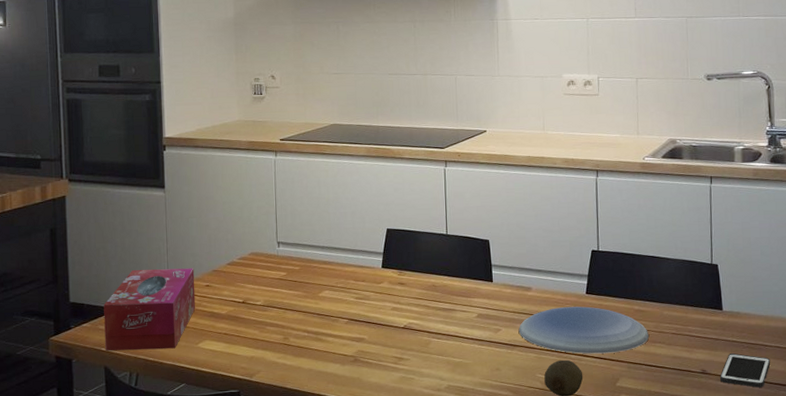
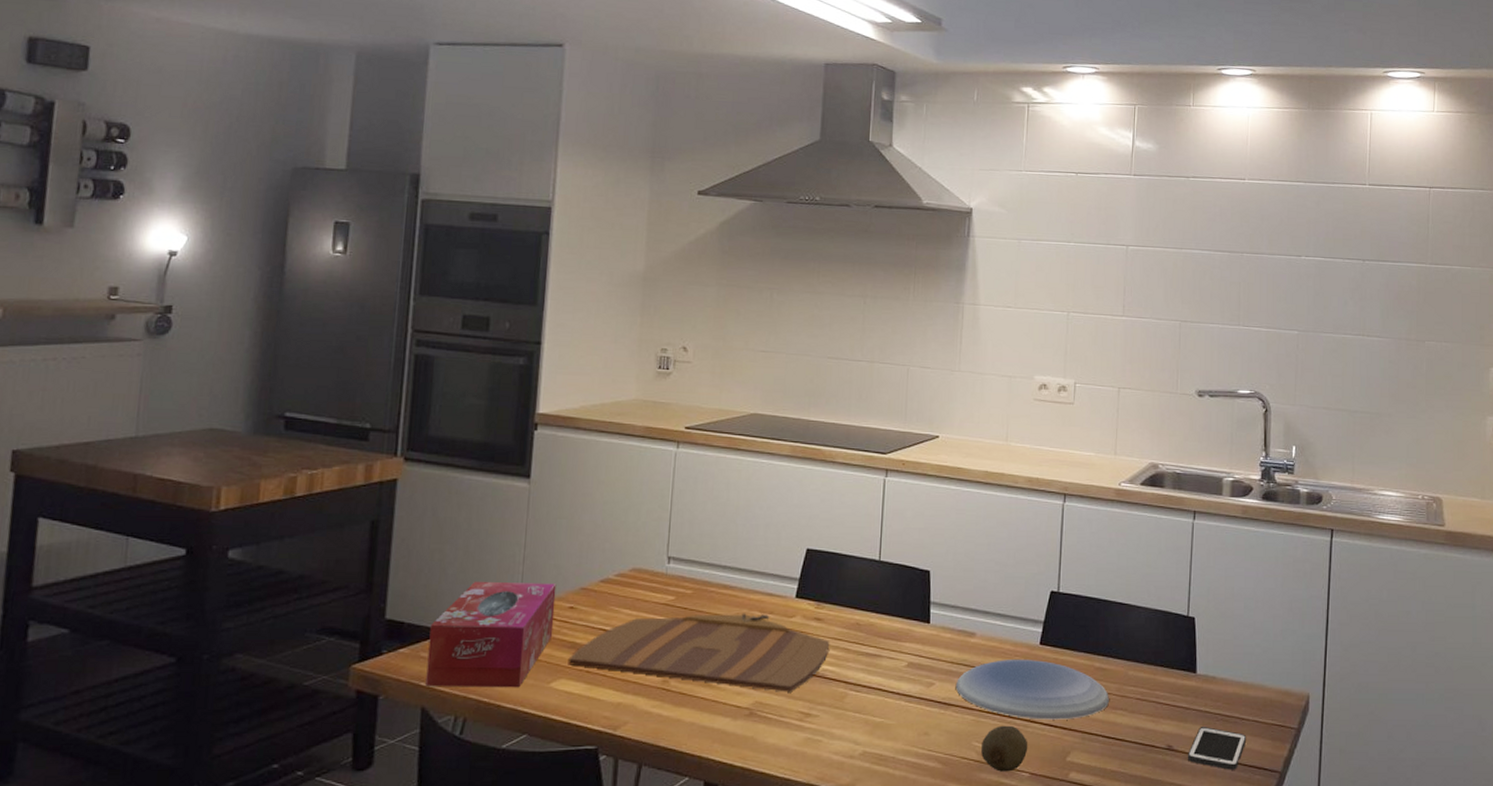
cutting board: none [209,282,413,342] -> present [568,613,830,692]

